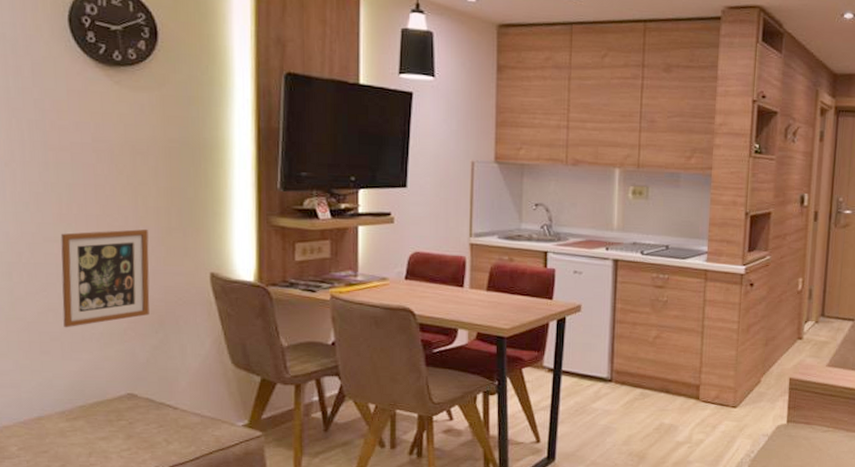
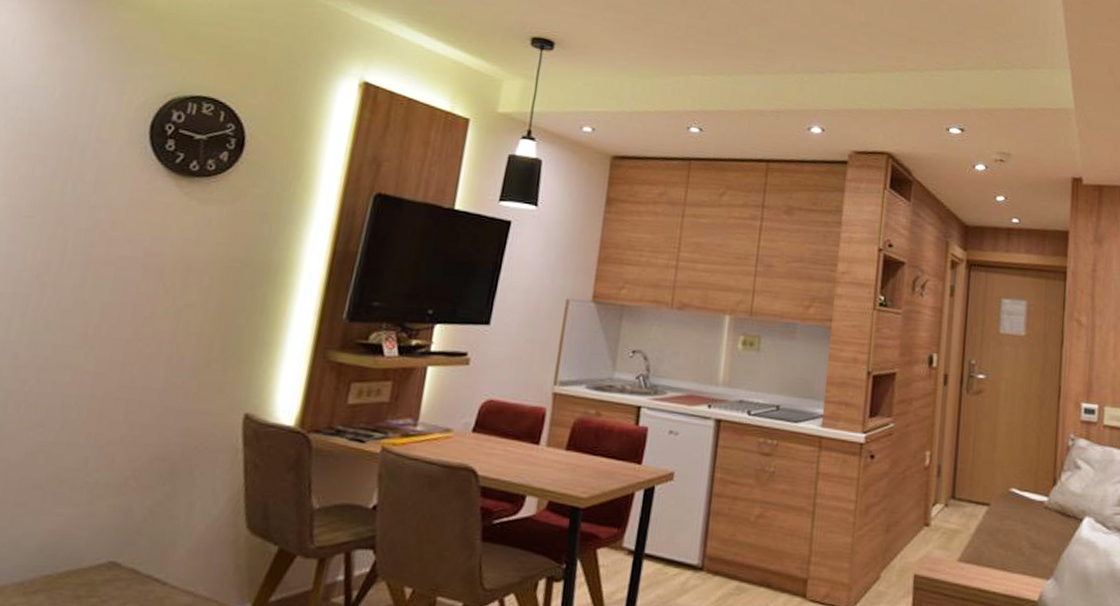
picture frame: present [60,228,150,328] -> none [52,357,183,474]

